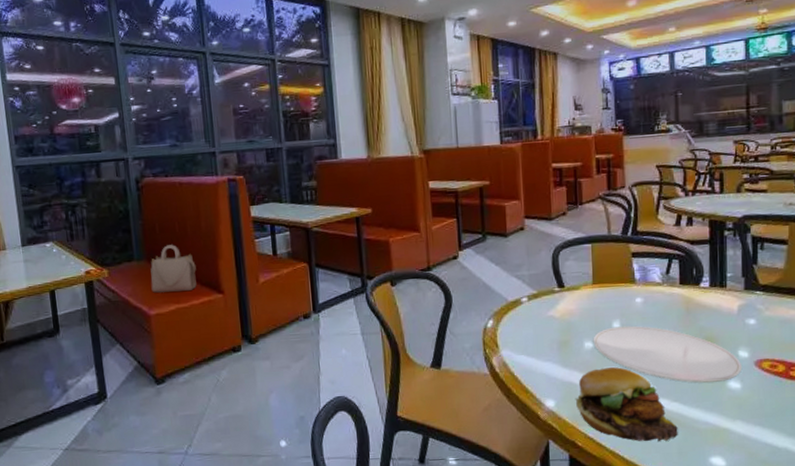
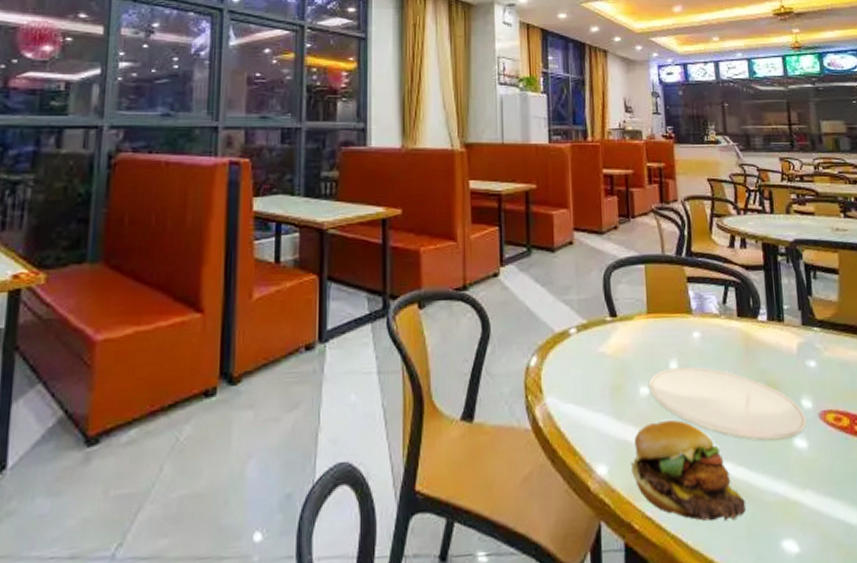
handbag: present [150,245,197,293] -> none [103,243,171,309]

